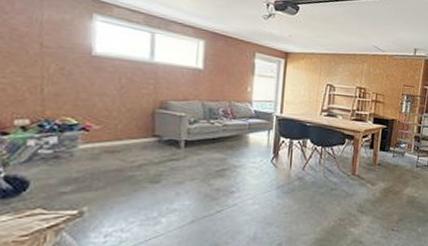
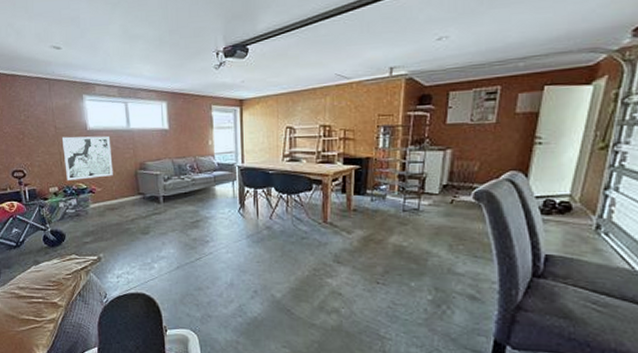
wall art: none [46,57,124,114] -> present [62,136,113,180]

